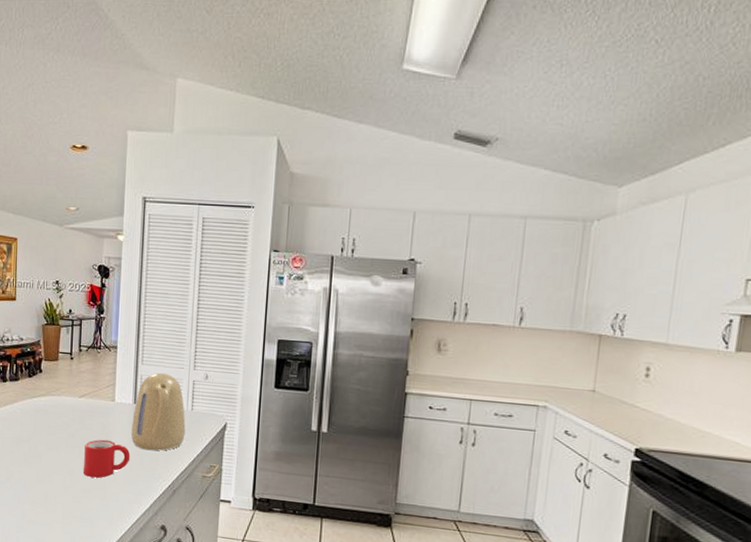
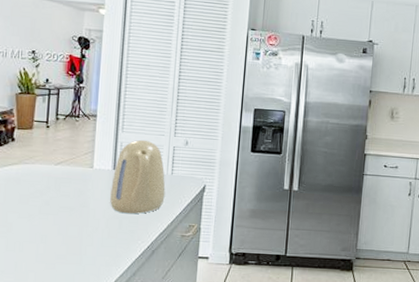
mug: present [84,439,131,478] -> none [58,205,109,243]

